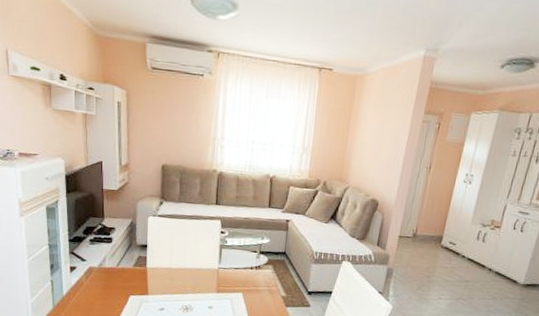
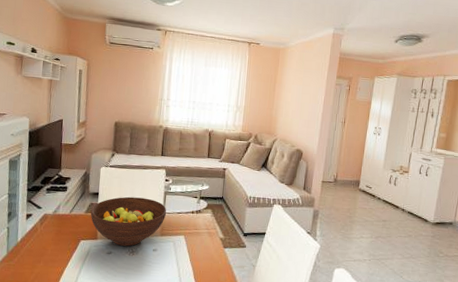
fruit bowl: none [139,250,223,303] -> present [90,196,167,247]

